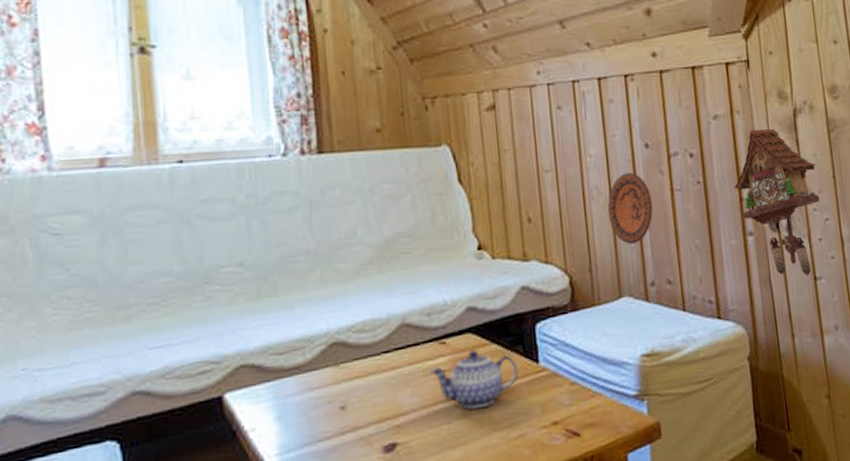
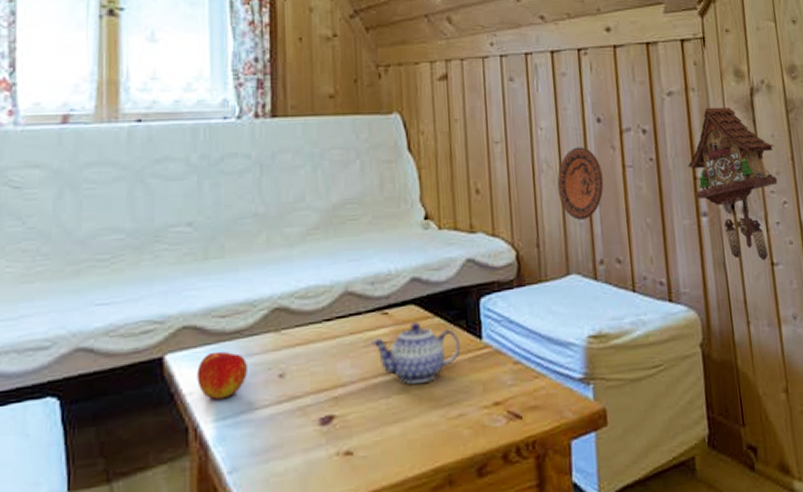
apple: none [257,387,308,435] -> present [197,351,247,400]

